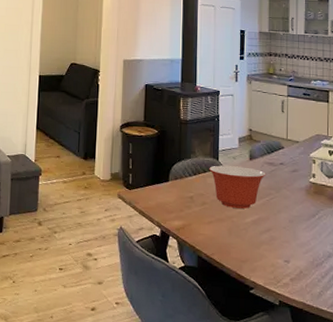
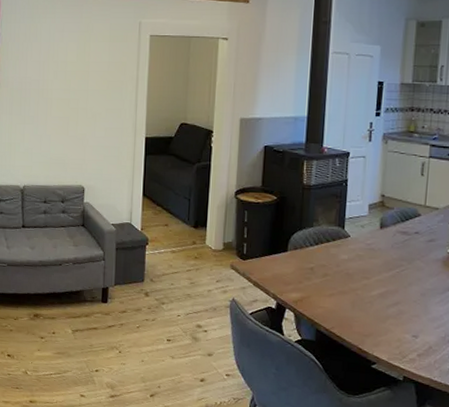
mixing bowl: present [209,165,266,209] -> none [333,234,398,281]

